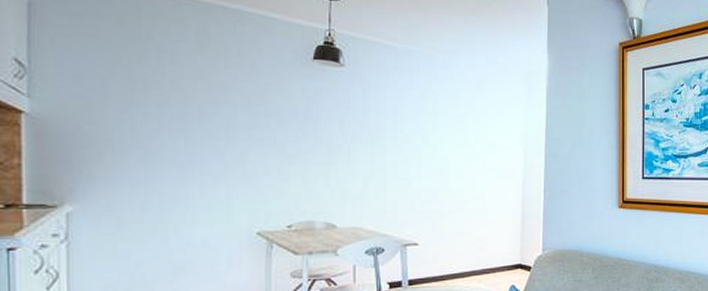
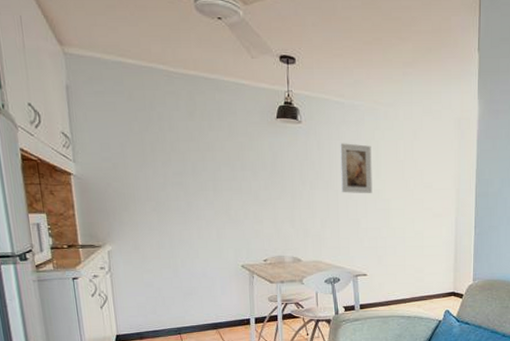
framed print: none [390,92,427,149] -> present [340,143,373,193]

